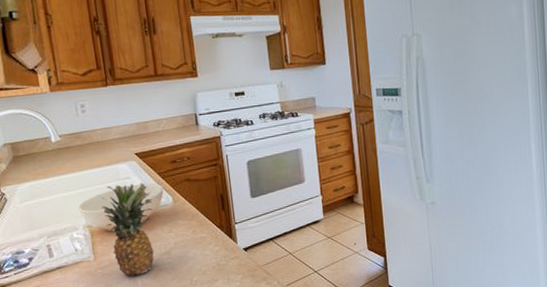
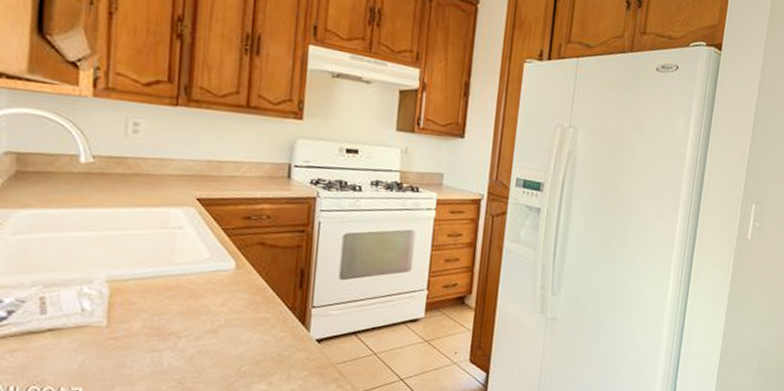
bowl: present [78,183,164,232] -> none [99,237,227,293]
fruit: present [101,182,154,277] -> none [133,233,209,355]

